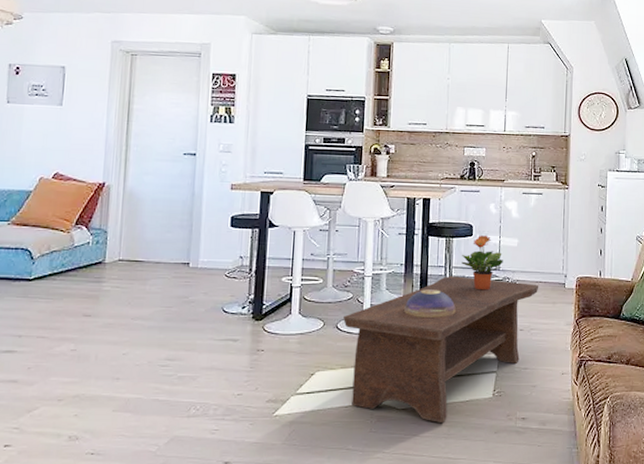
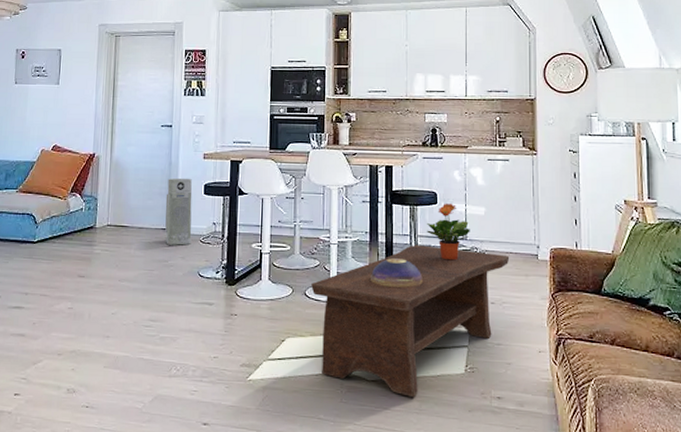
air purifier: none [186,209,218,280] -> present [165,178,192,245]

